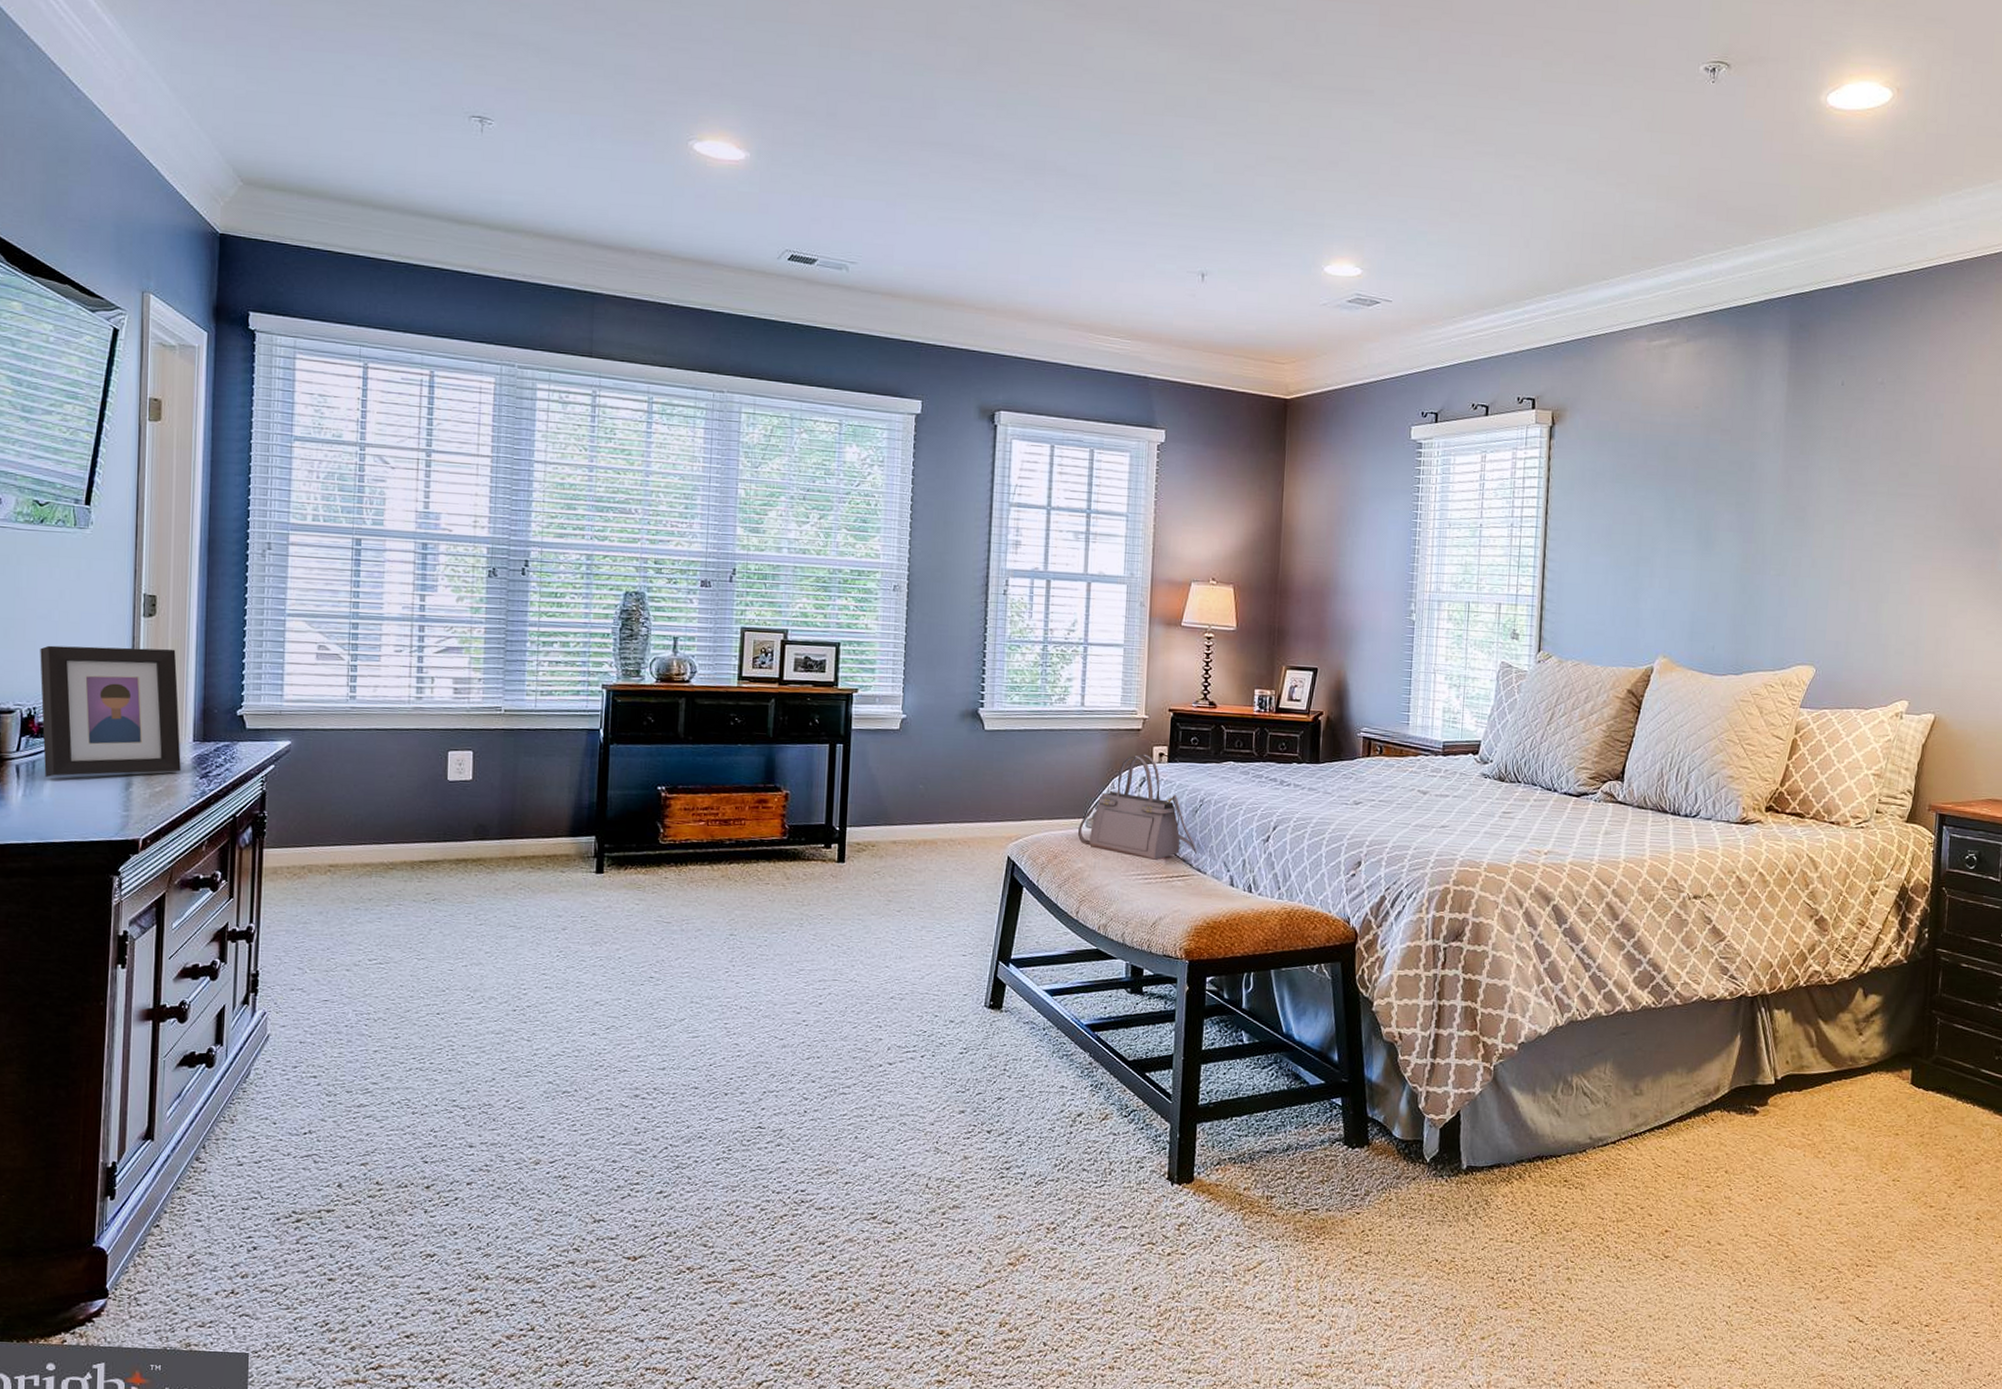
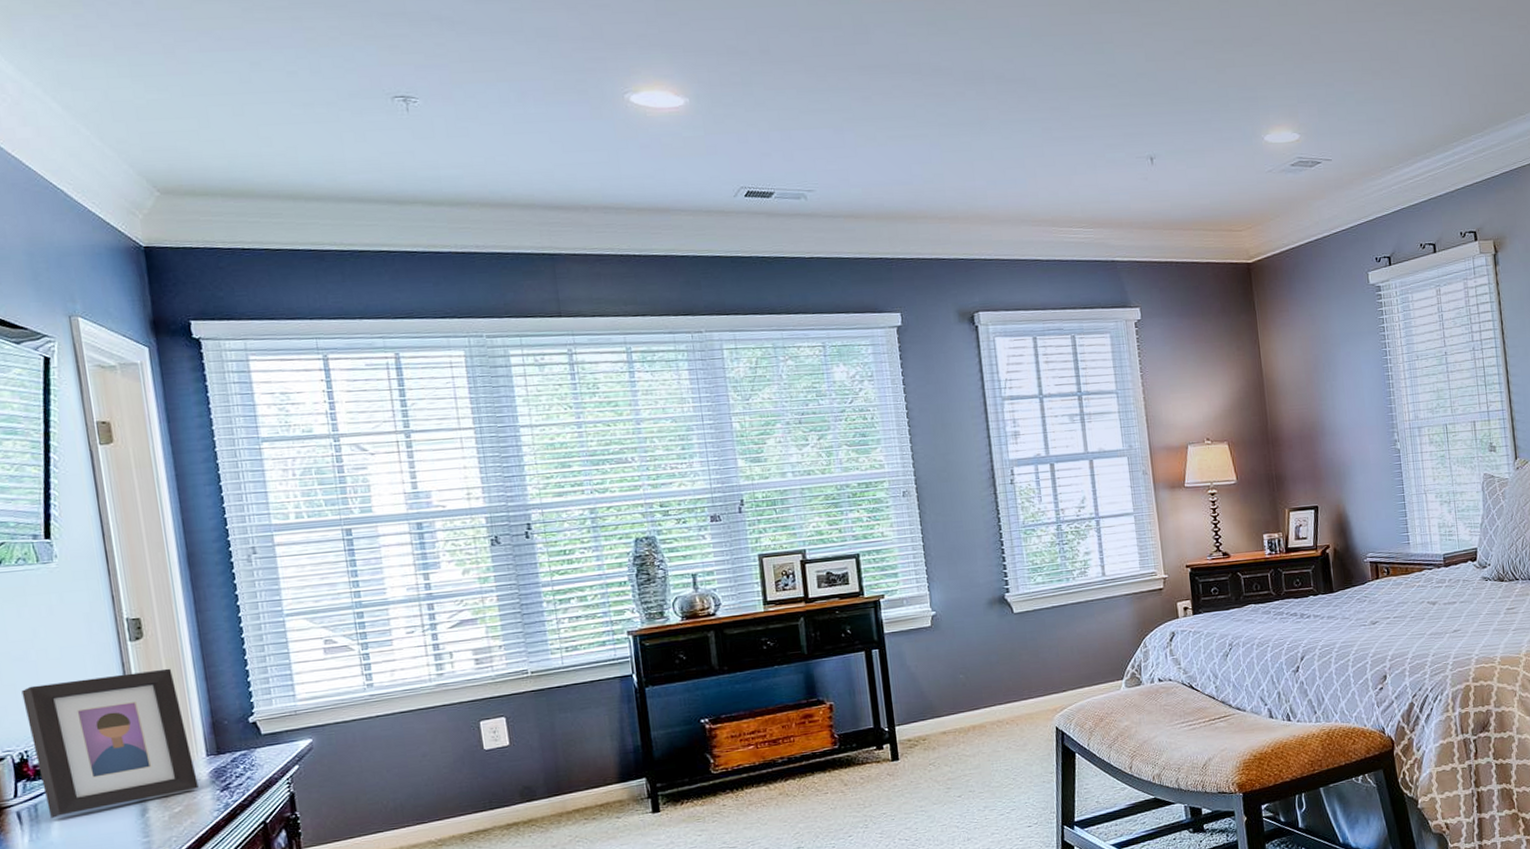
handbag: present [1077,754,1197,861] -> none [1118,610,1234,708]

